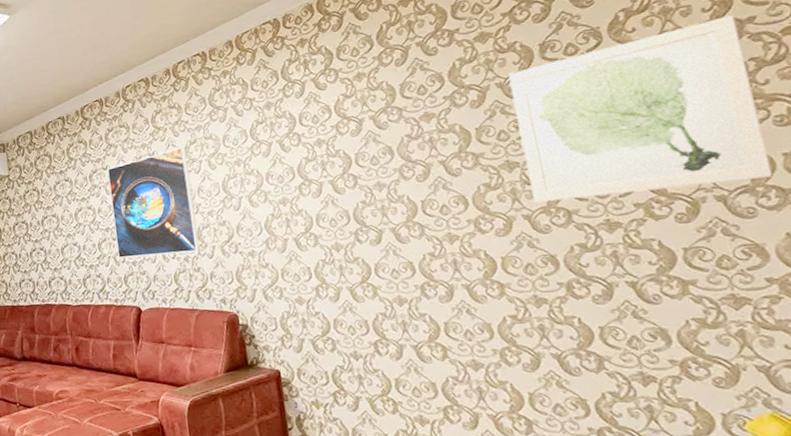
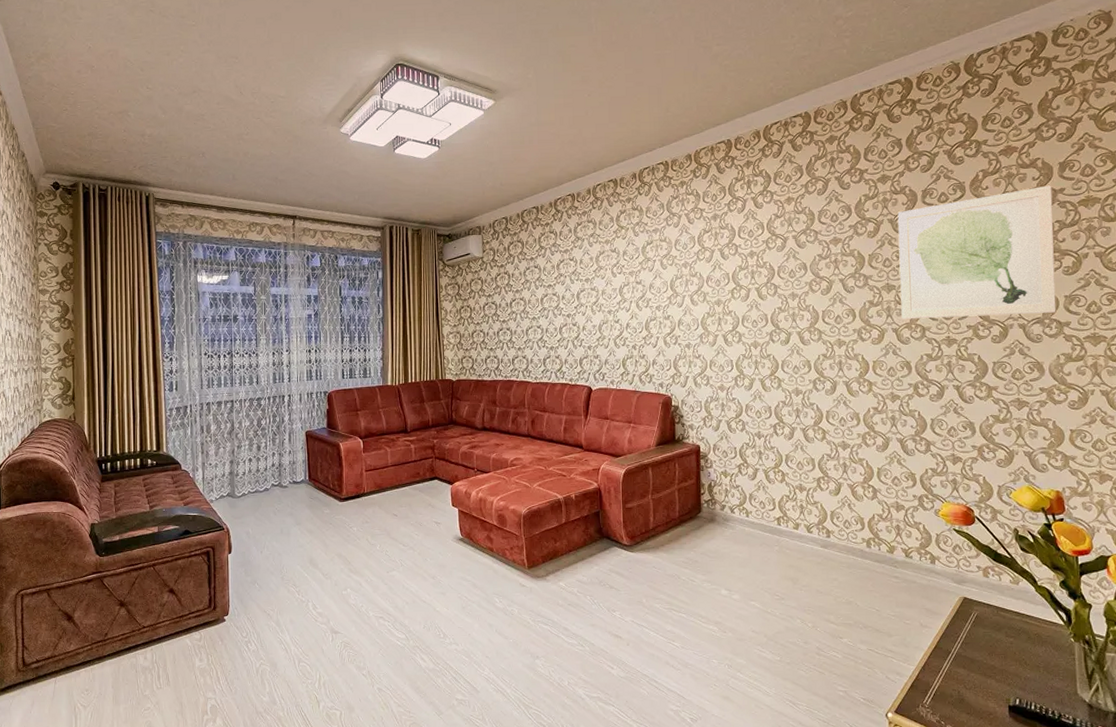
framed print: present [106,147,200,258] -> none [573,247,646,343]

